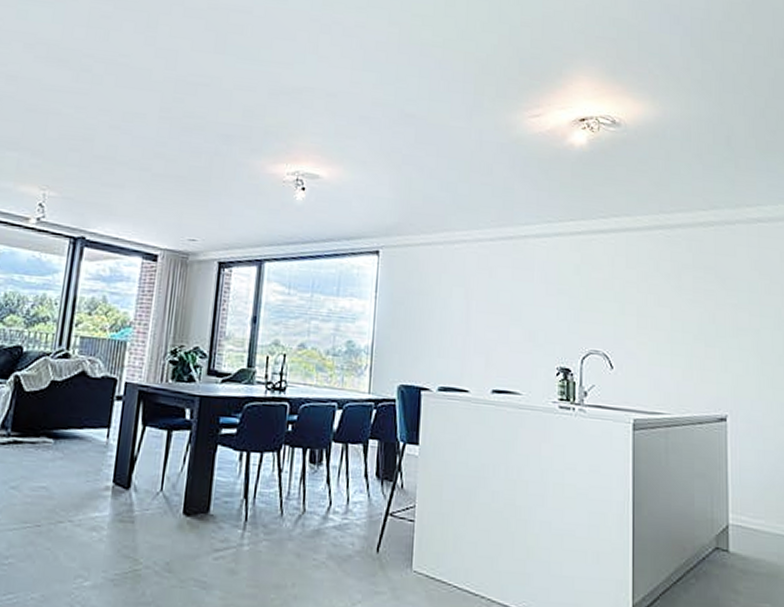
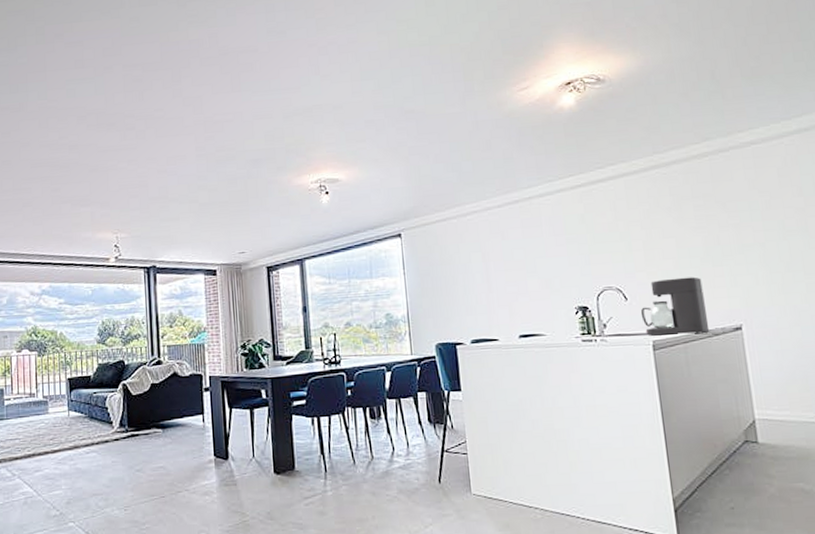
coffee maker: none [625,351,694,419] -> present [640,277,710,336]

